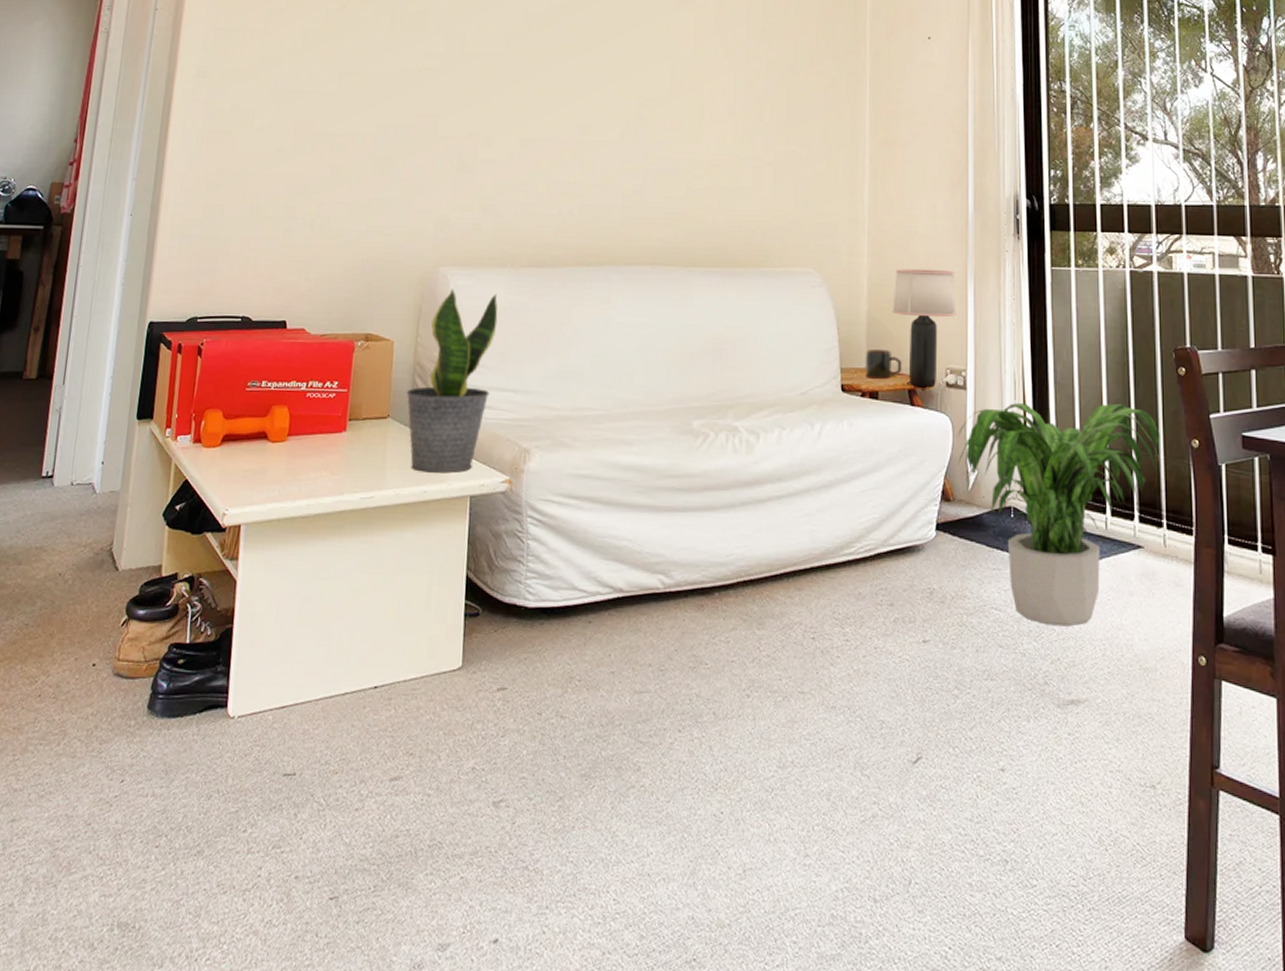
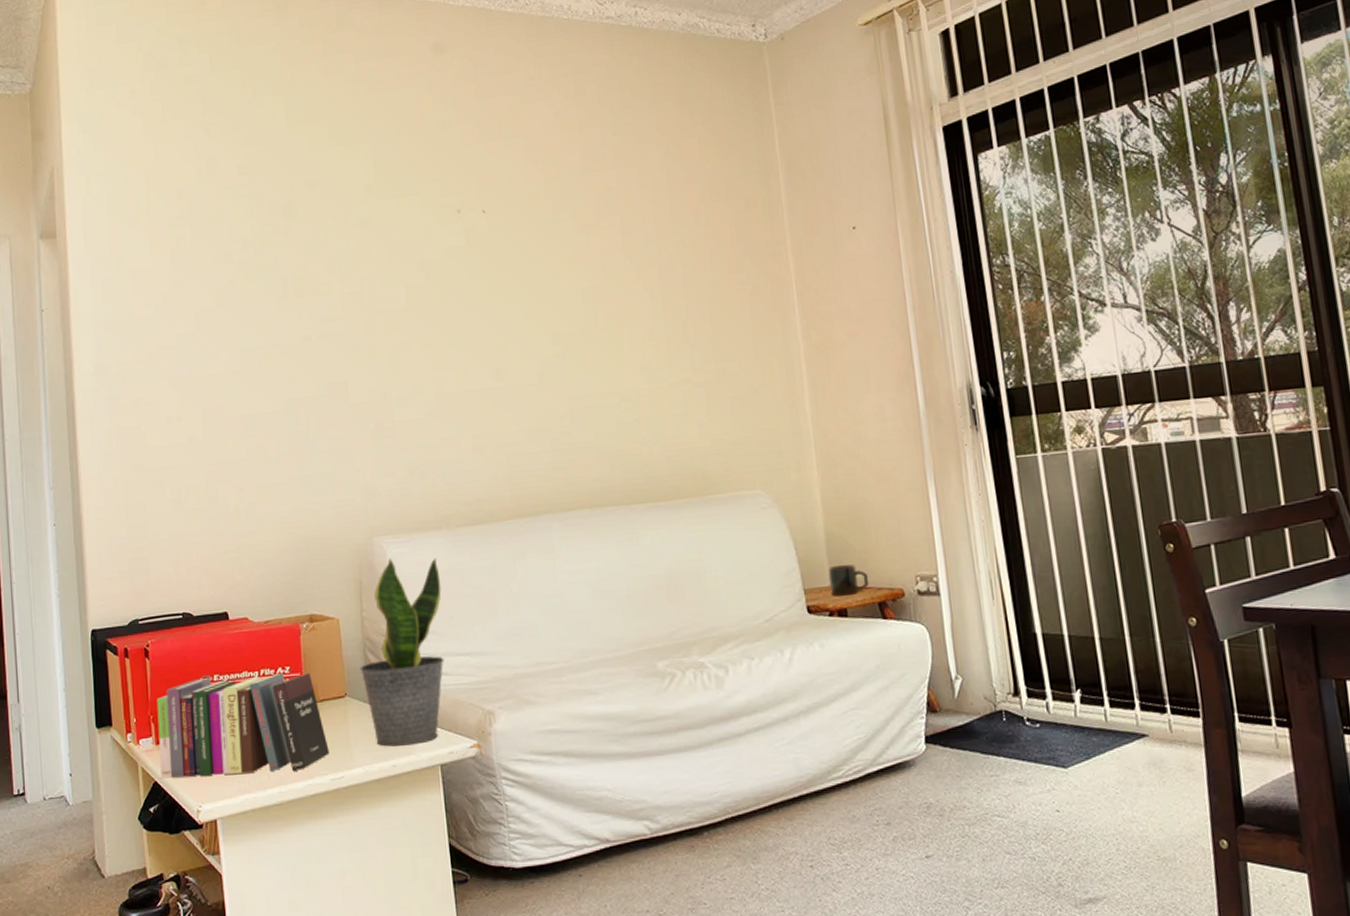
books: none [193,382,364,485] -> present [156,672,329,779]
table lamp: present [892,268,957,388] -> none [849,472,920,600]
potted plant: present [957,403,1160,627] -> none [936,590,1157,826]

